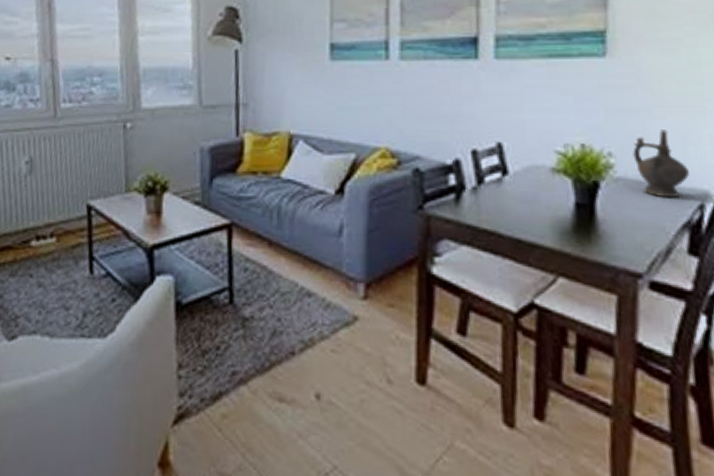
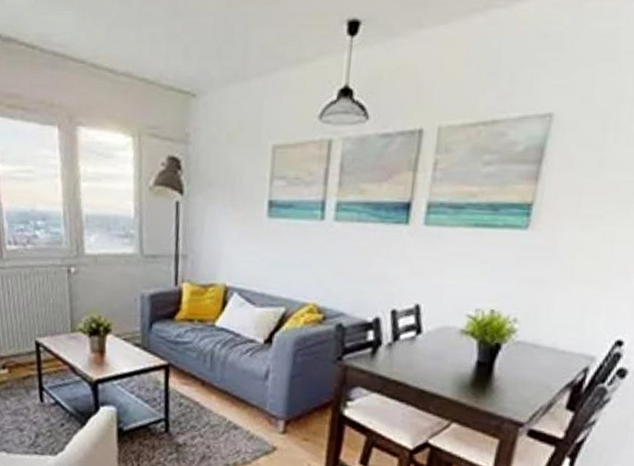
ceremonial vessel: present [633,130,689,197] -> none [535,300,582,361]

